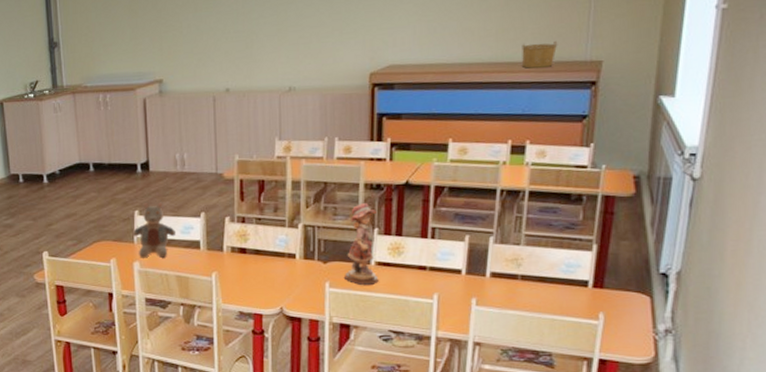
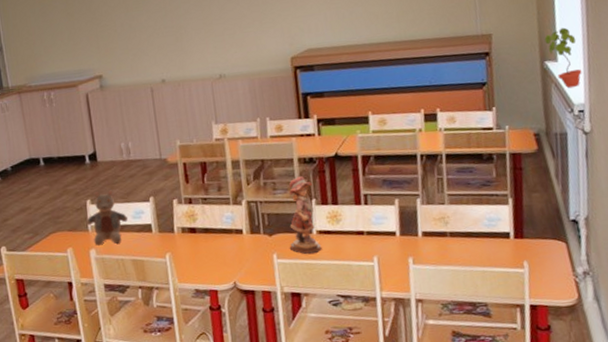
basket: present [522,40,558,69] -> none [420,18,452,45]
potted plant: none [663,58,702,128] -> present [544,27,582,89]

